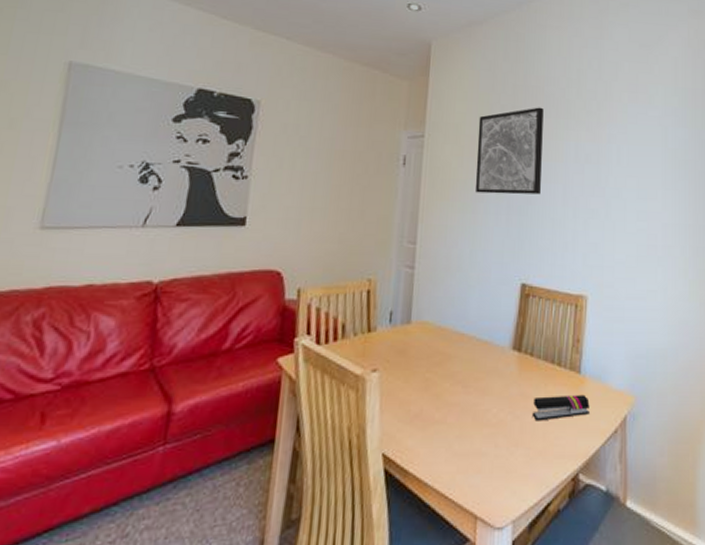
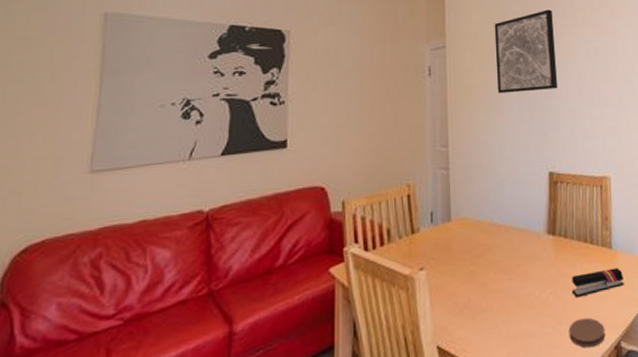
coaster: none [524,444,564,476] -> present [568,317,606,348]

